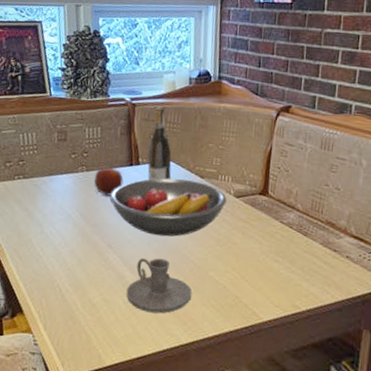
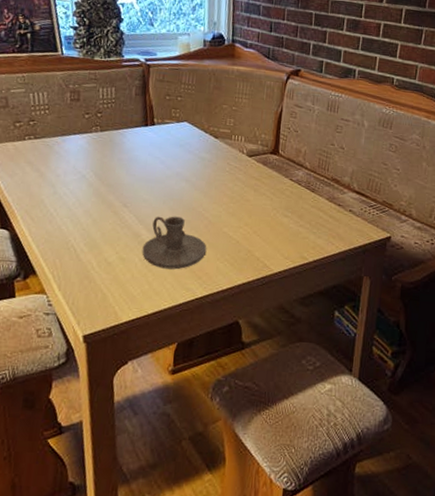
apple: present [94,165,124,196] -> none [109,125,139,156]
fruit bowl: present [110,178,227,237] -> none [125,138,240,195]
wine bottle: present [147,107,172,181] -> none [162,68,187,141]

